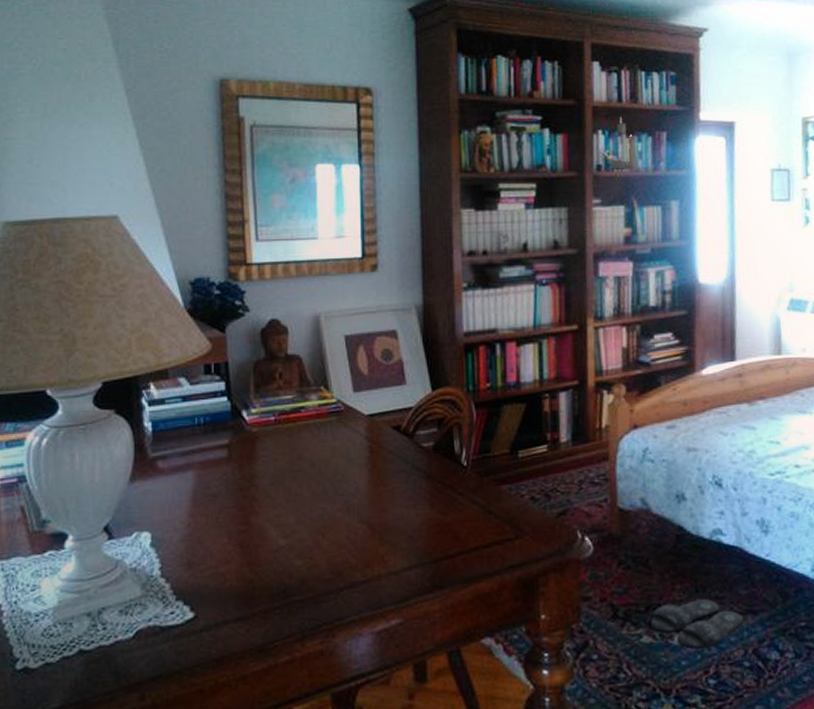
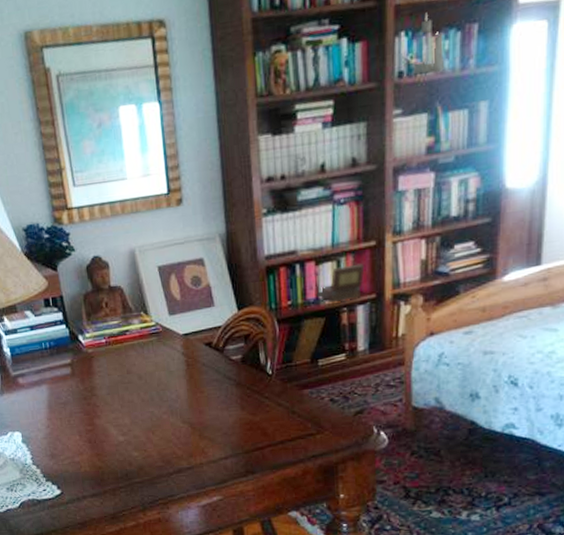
decorative box: none [515,347,567,388] -> present [315,263,365,303]
slippers: present [650,599,744,649] -> none [440,483,531,523]

